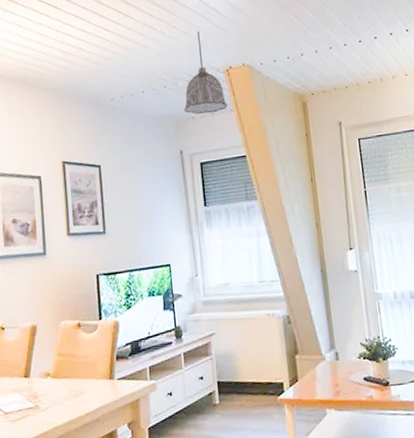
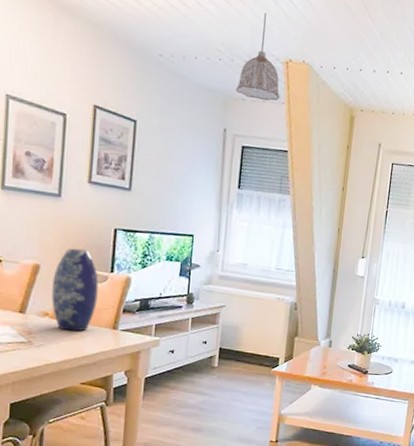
vase: none [49,301,92,389] -> present [51,248,99,332]

